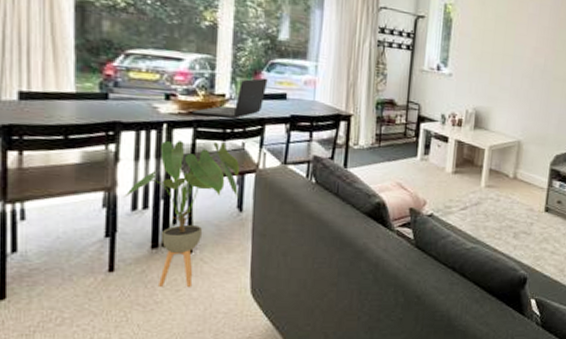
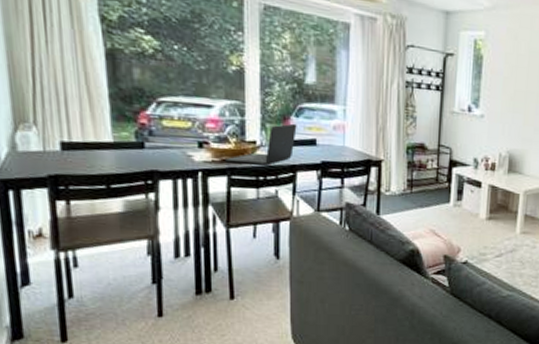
house plant: present [122,140,241,287] -> none [165,188,275,332]

